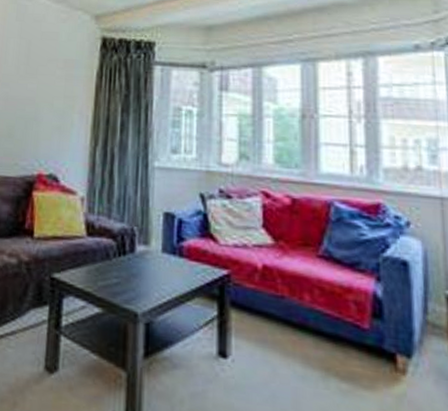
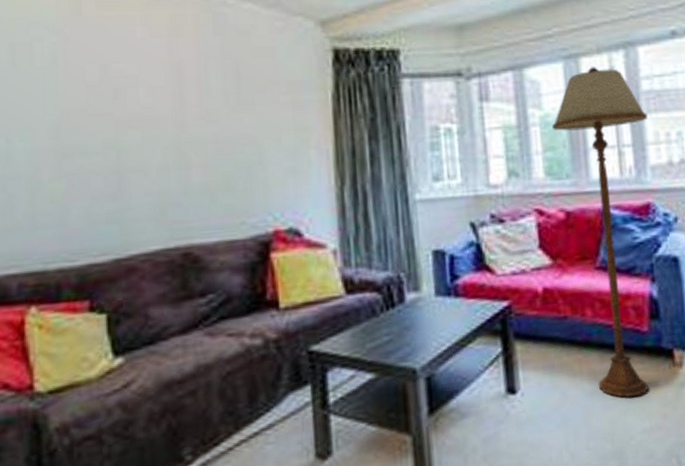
floor lamp: none [284,71,384,393] -> present [551,67,649,398]

